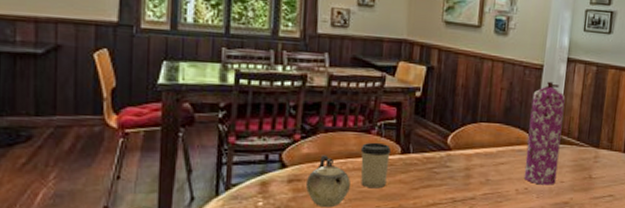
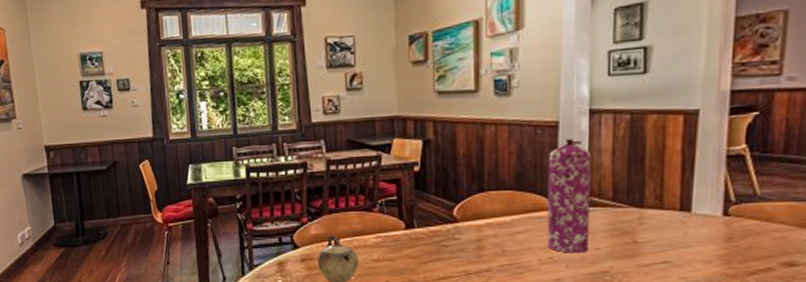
cup: present [360,142,392,189] -> none [364,219,396,264]

